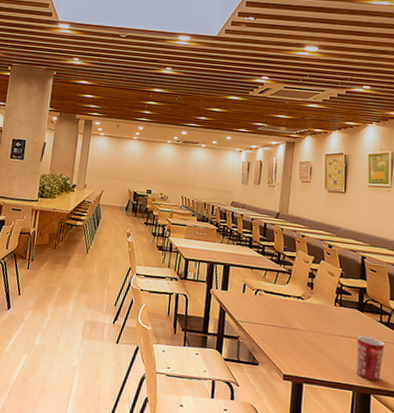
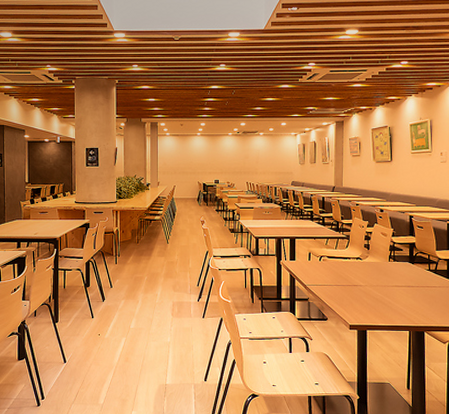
mug: present [356,335,385,381] -> none [410,284,434,320]

